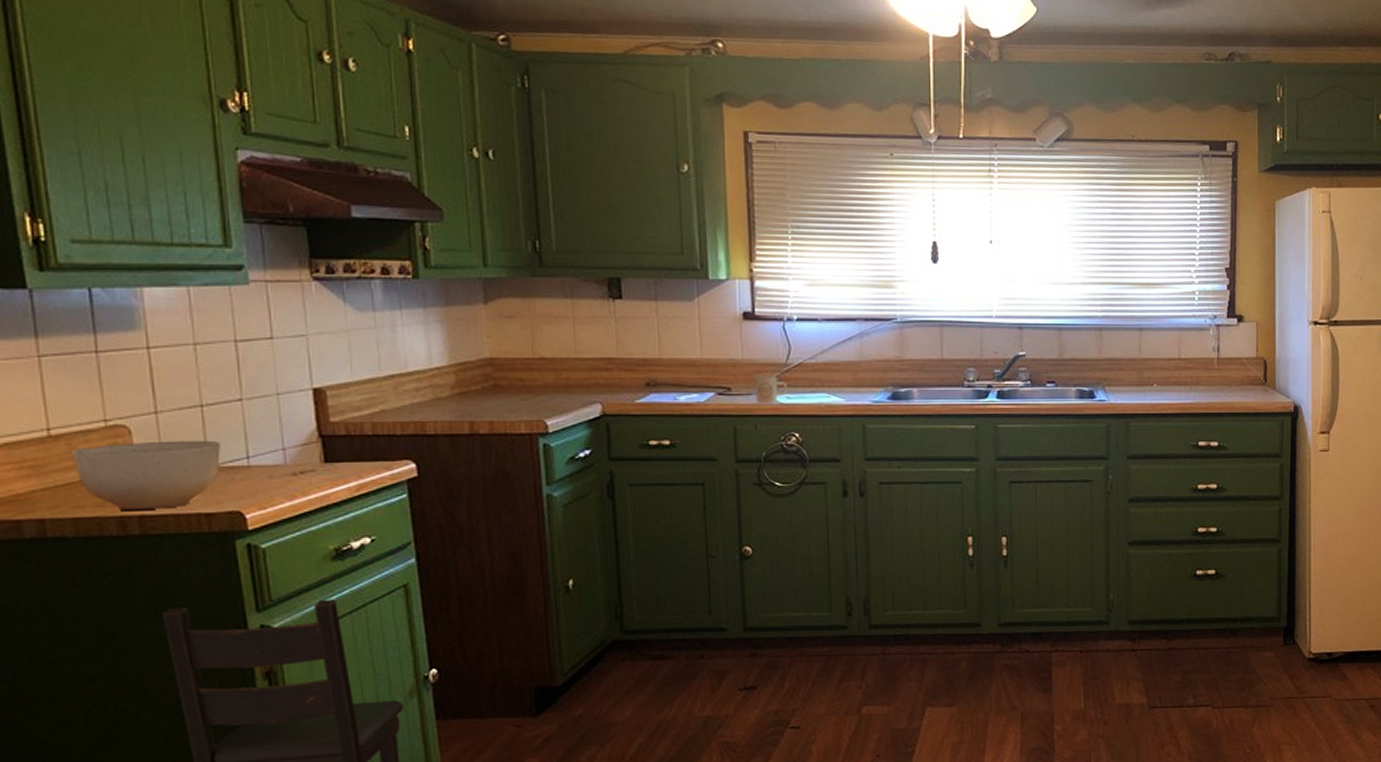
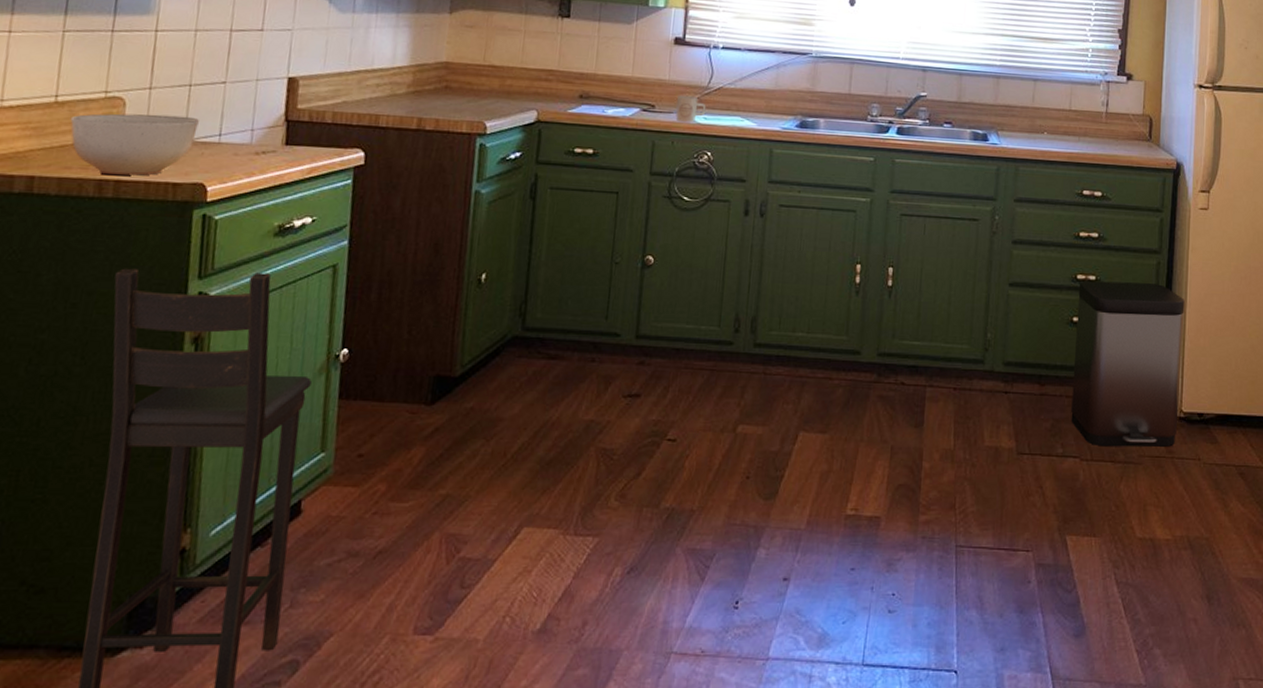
pedal bin: none [1200,530,1309,694] -> present [1071,280,1185,447]

